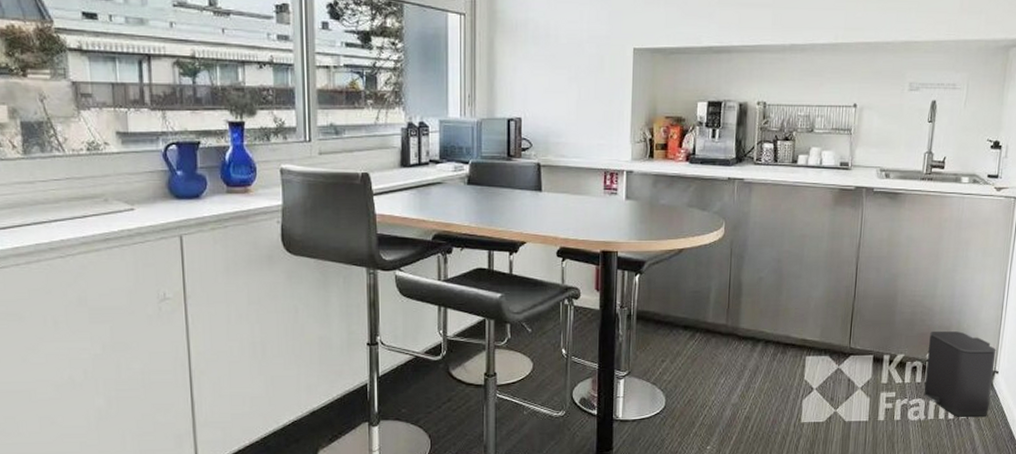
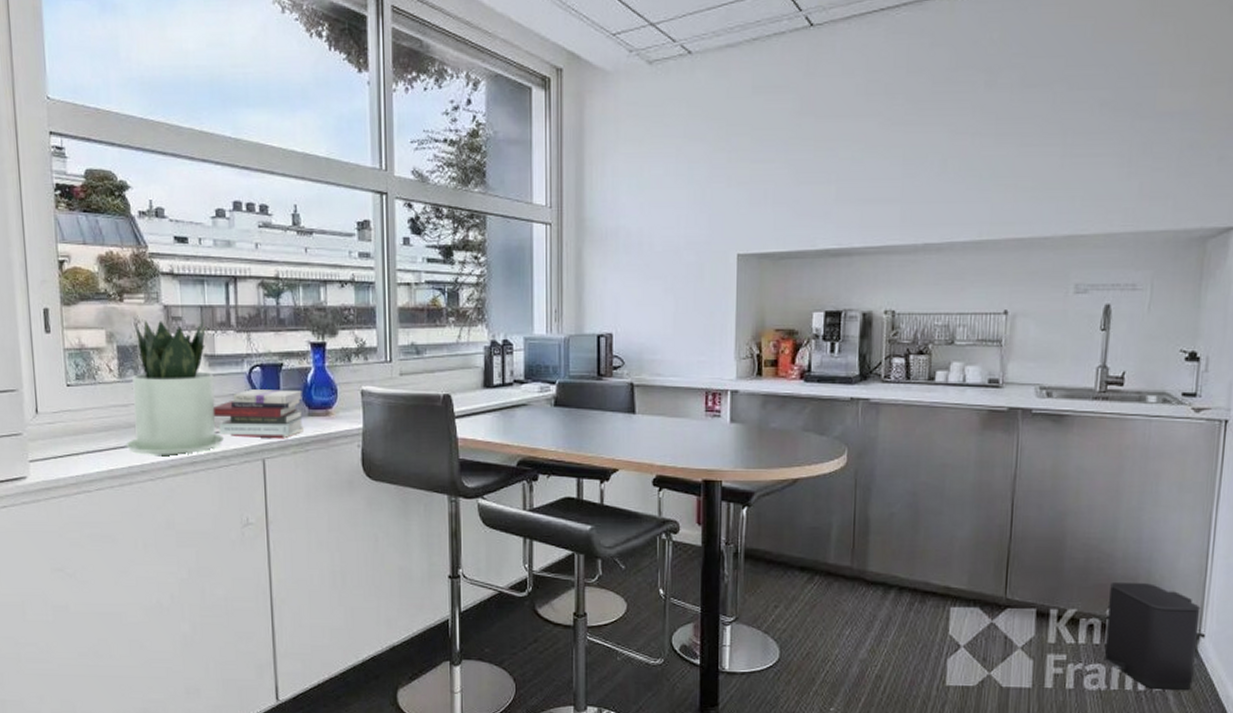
planter: none [32,96,138,232] -> present [126,319,224,455]
books: none [127,167,222,216] -> present [214,389,304,439]

